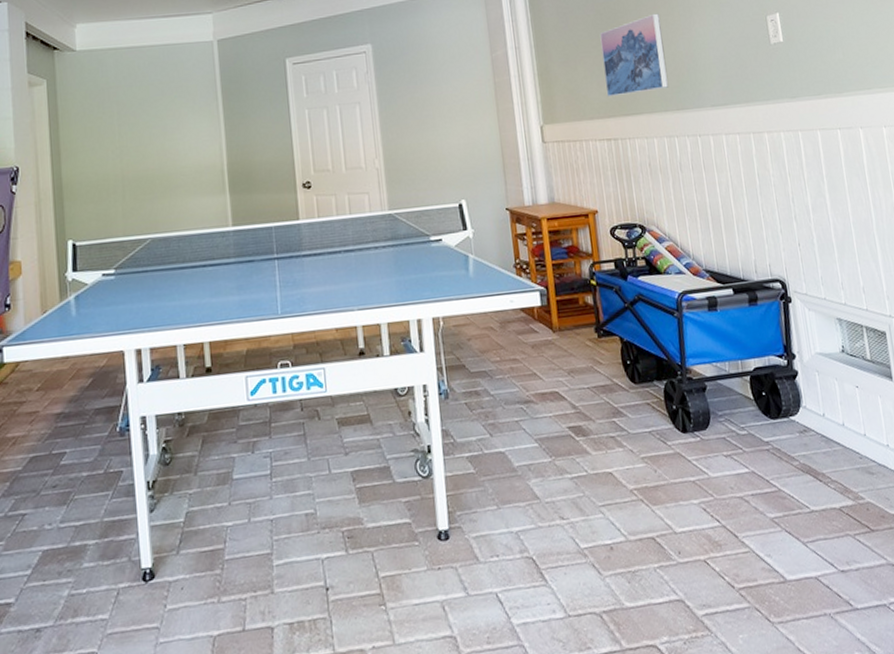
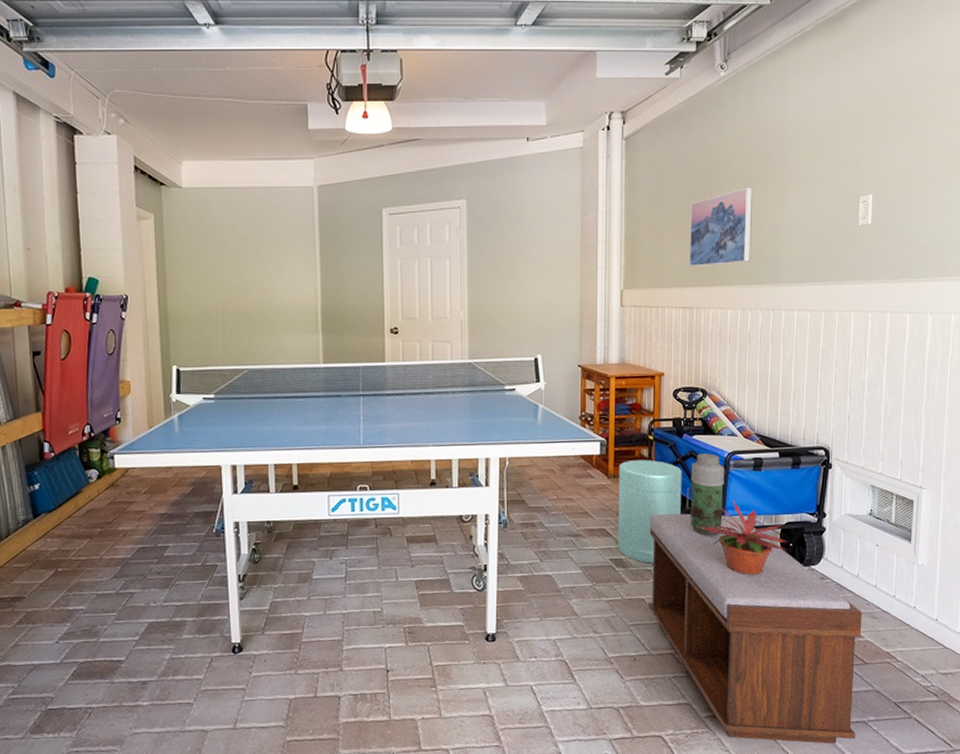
trash can: none [563,307,638,429] -> present [618,460,682,563]
bench: none [605,364,880,641] -> present [648,513,863,744]
thermos bottle: none [640,295,686,391] -> present [686,453,724,536]
potted plant: none [661,346,760,434] -> present [700,499,788,575]

